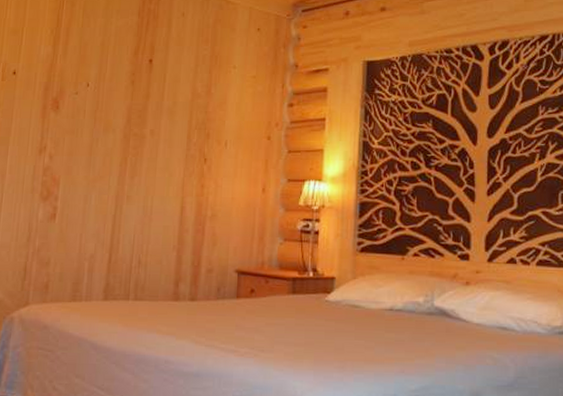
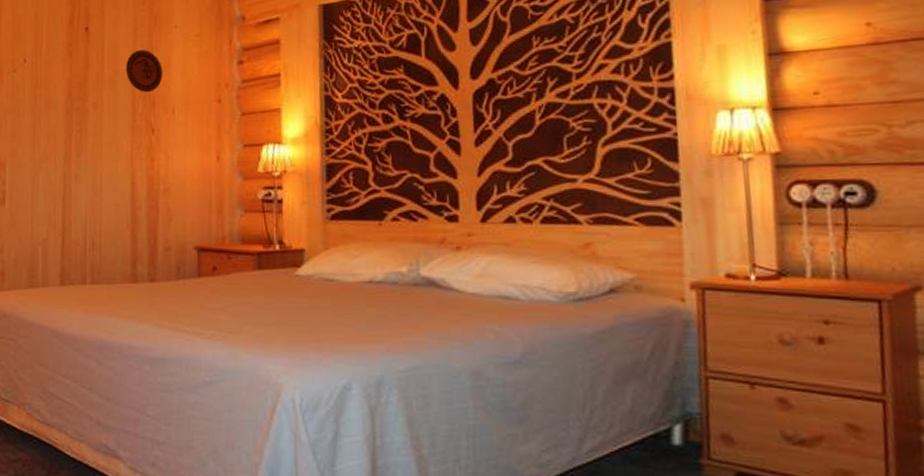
decorative plate: none [184,85,219,125] -> present [125,50,163,93]

